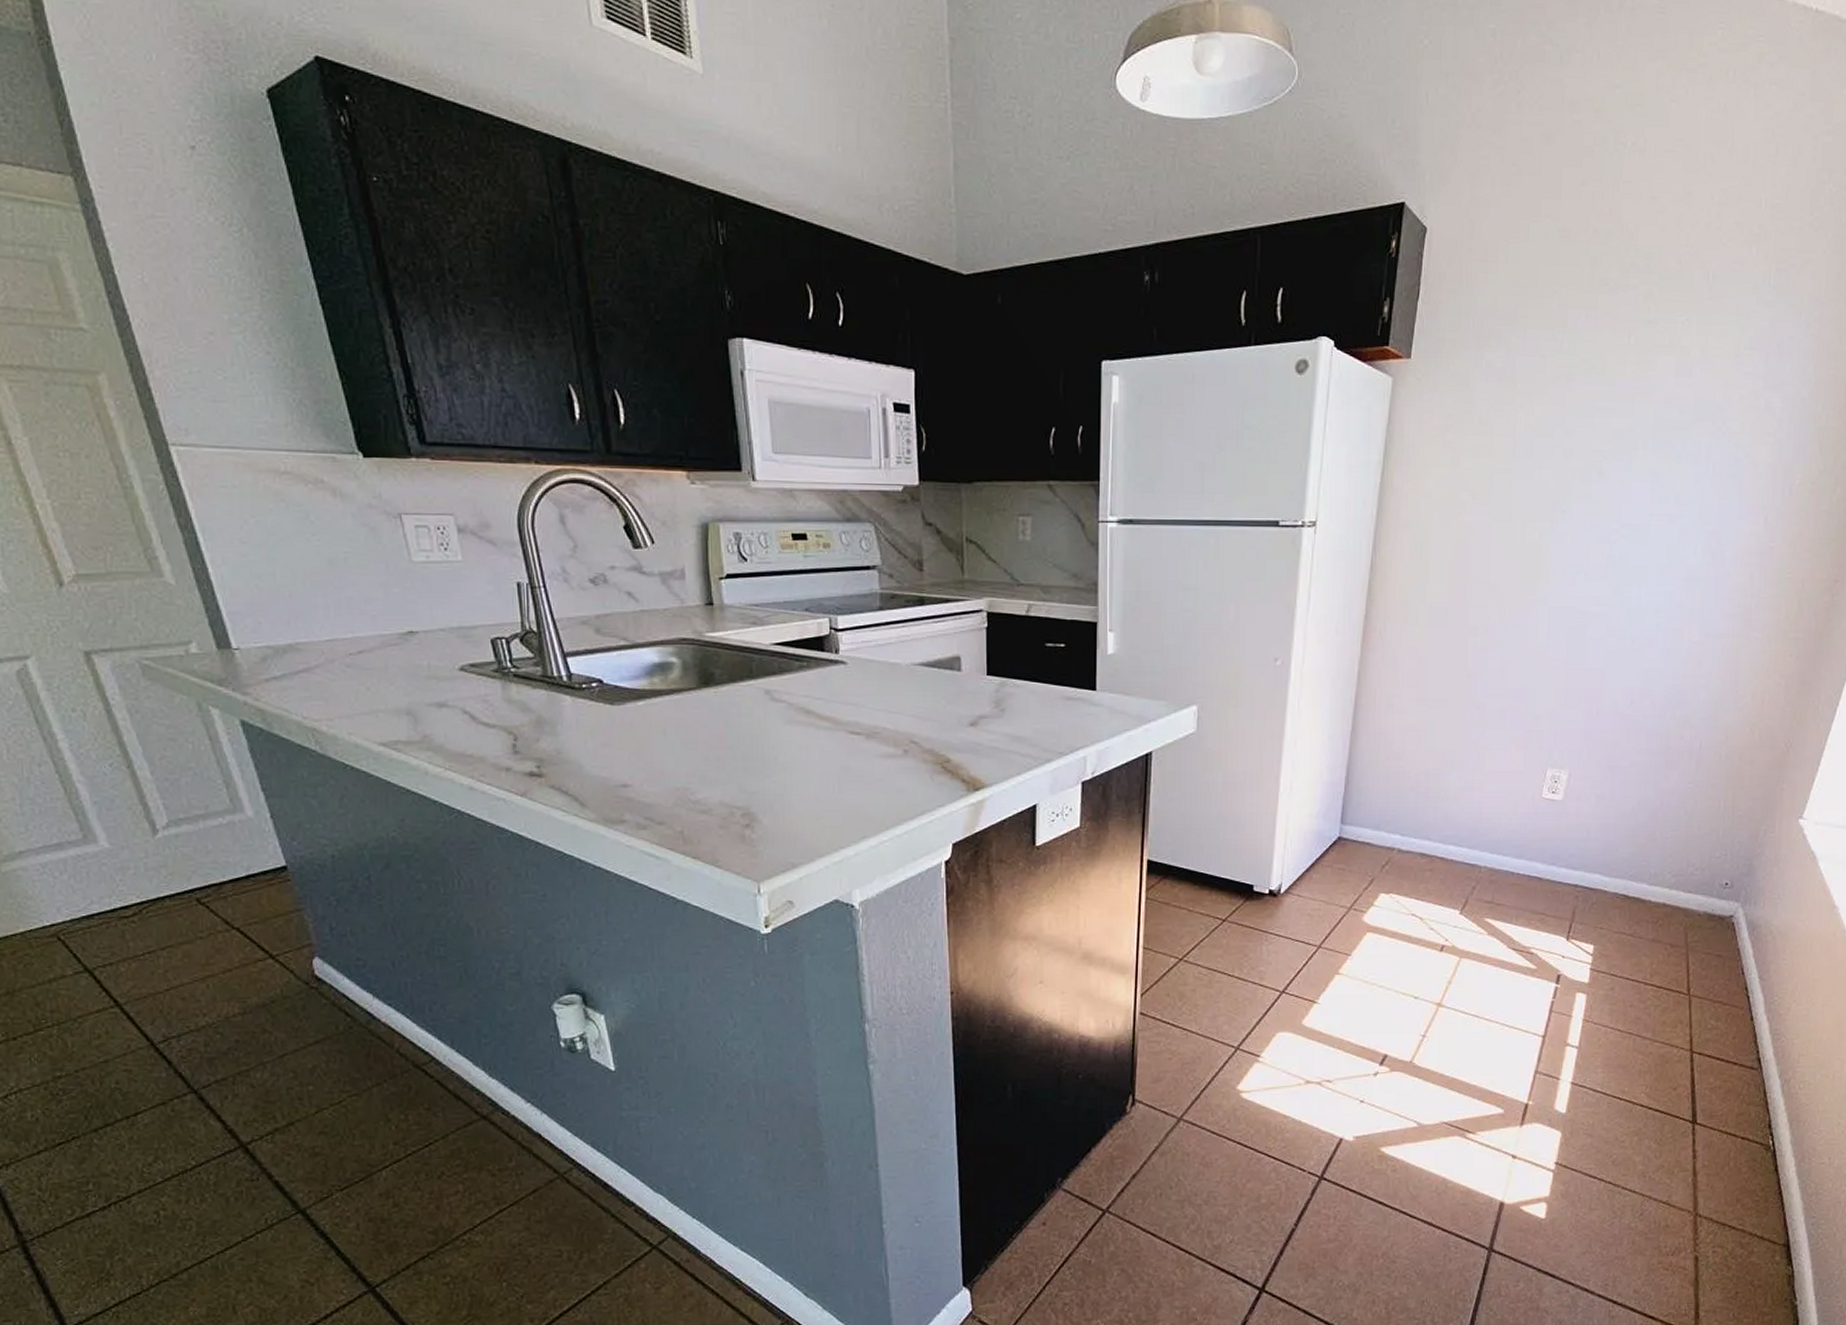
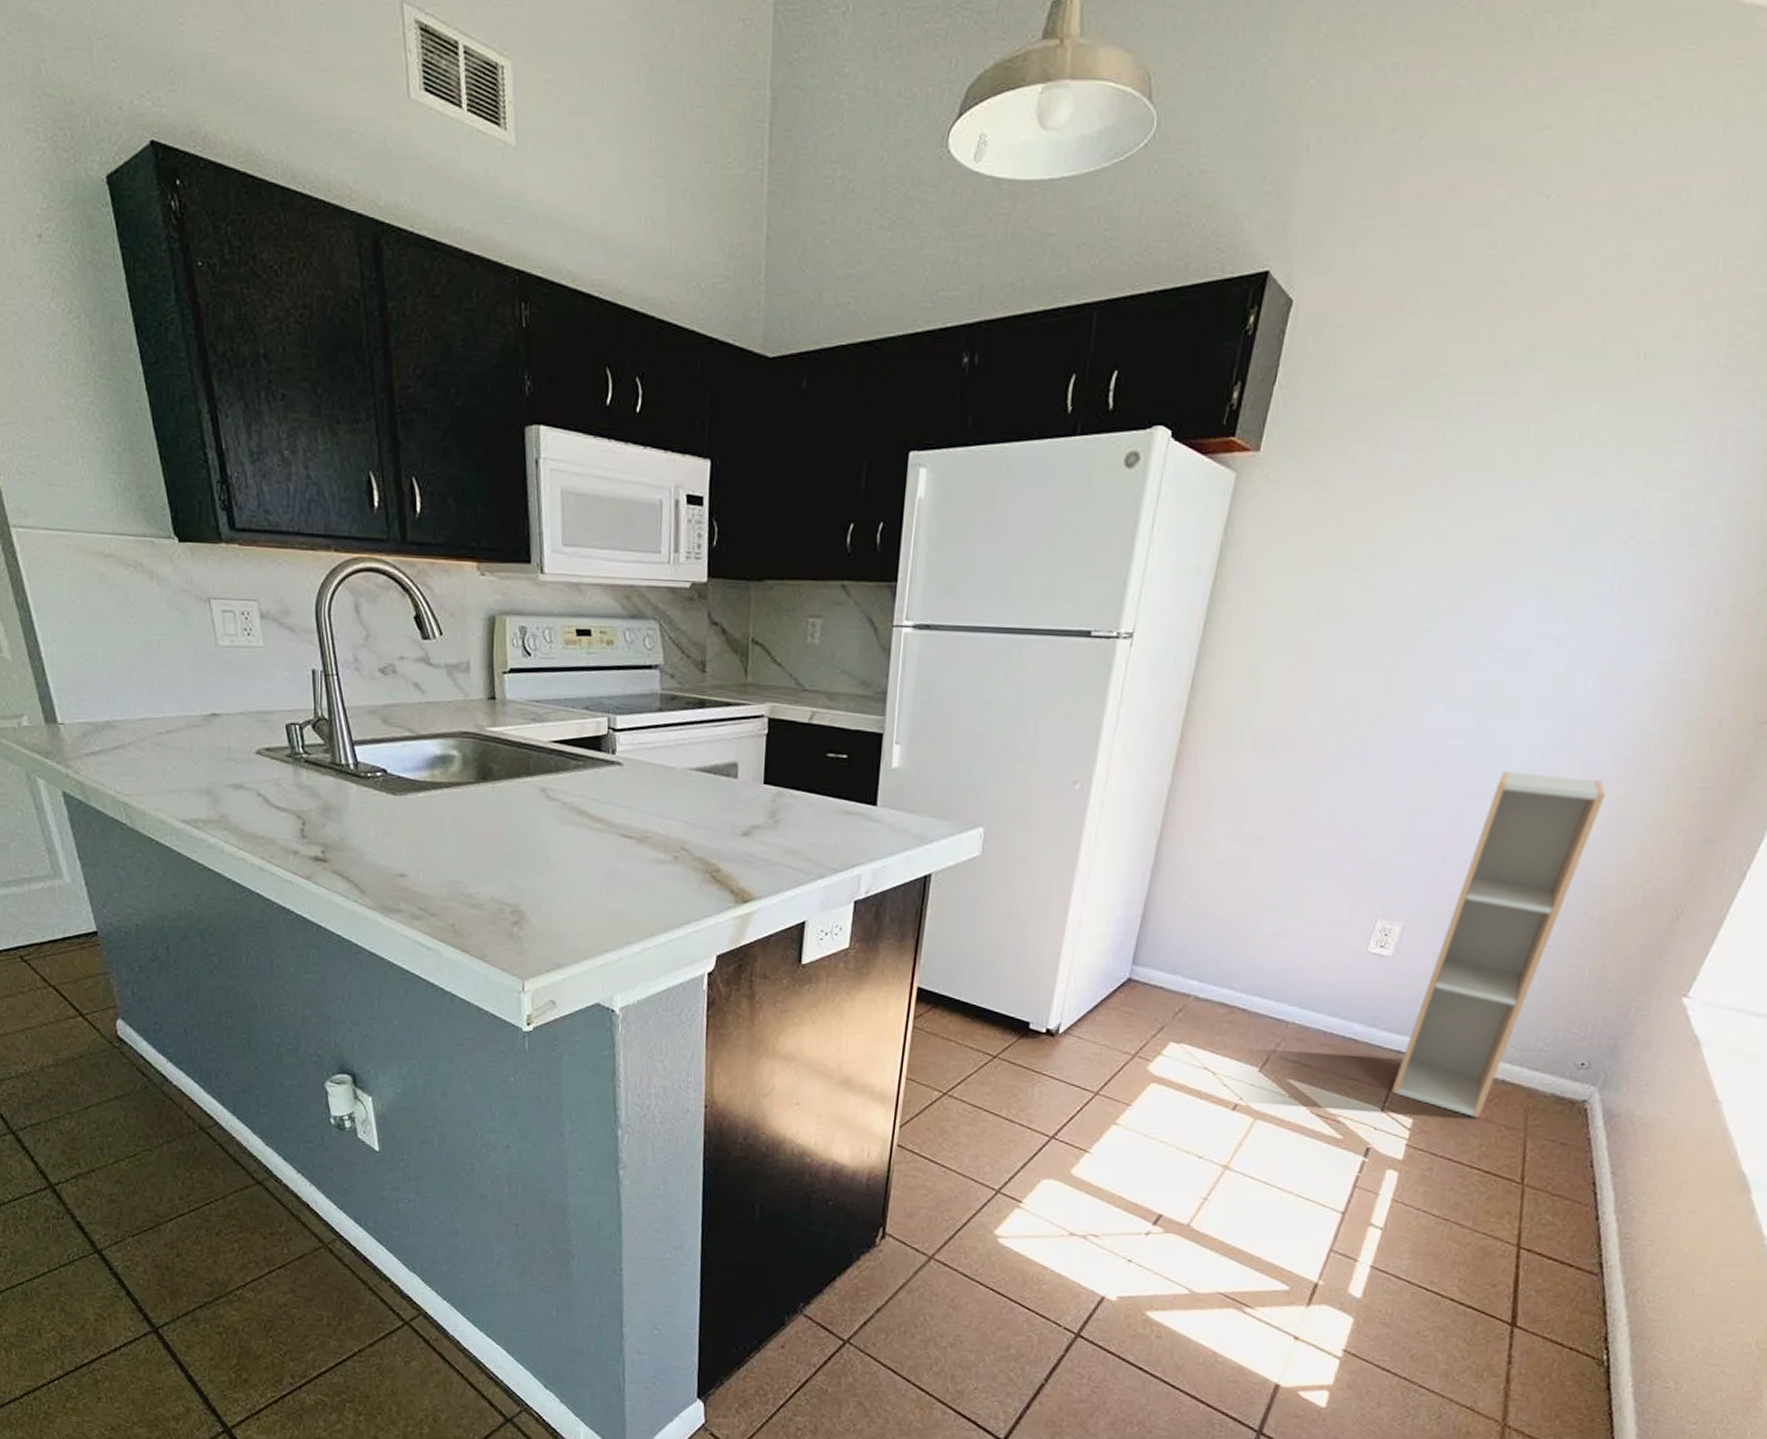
shelf unit: none [1573,632,1721,940] -> present [1391,771,1606,1119]

